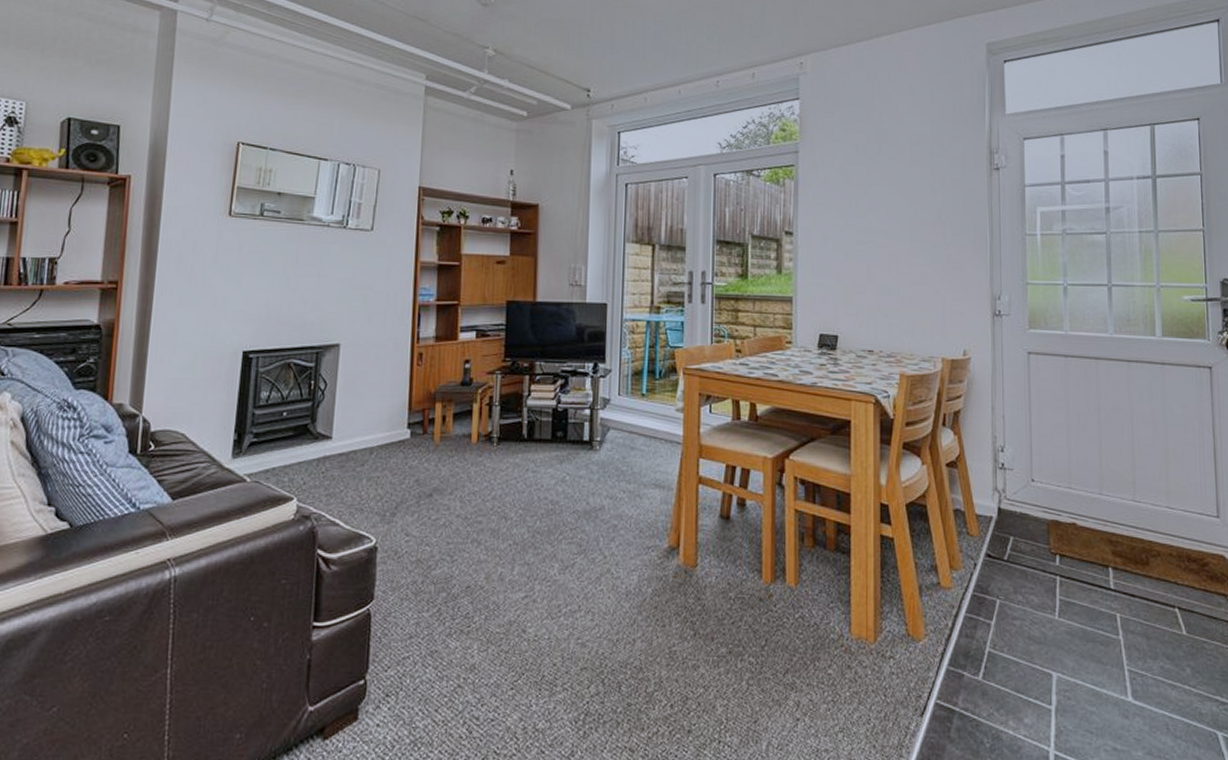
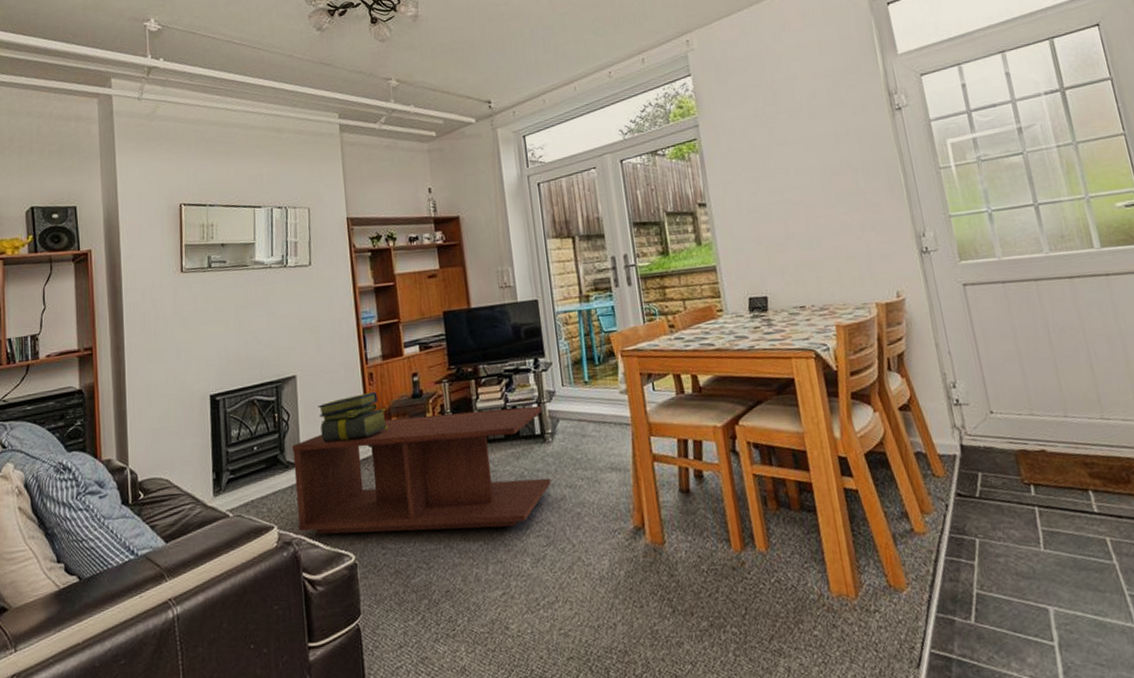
coffee table: none [319,403,595,531] -> present [292,405,551,535]
stack of books: none [358,372,432,419] -> present [318,391,388,443]

